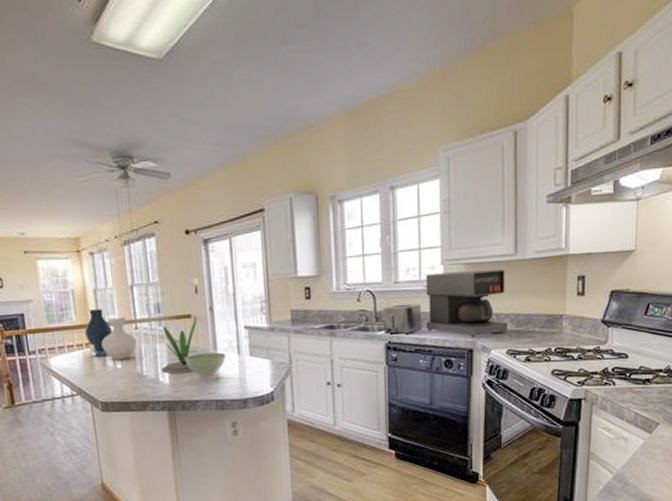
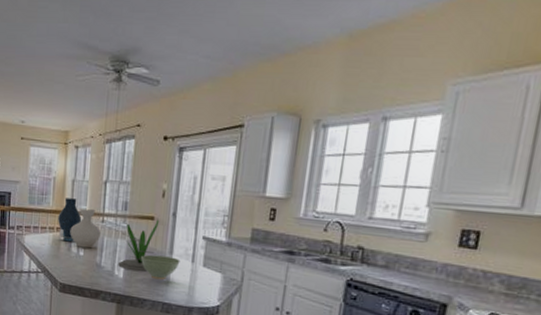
toaster: present [382,303,422,335] -> none [346,240,396,275]
coffee maker: present [426,269,508,338] -> none [396,214,504,294]

